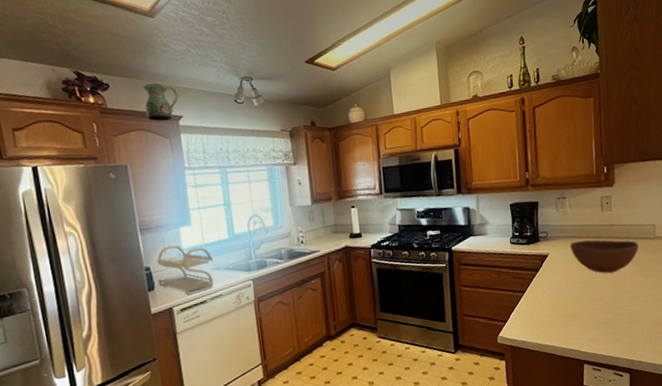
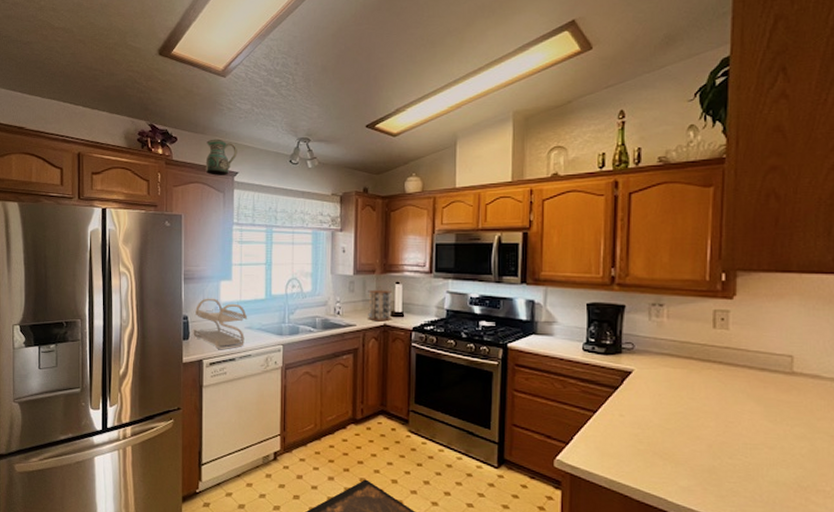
spice rack: none [327,211,352,245] -> present [368,285,392,322]
bowl: present [570,240,639,273] -> none [664,360,765,408]

